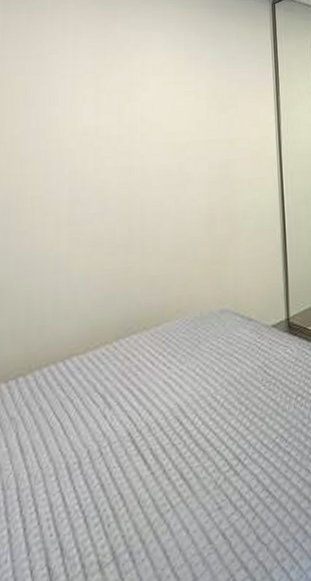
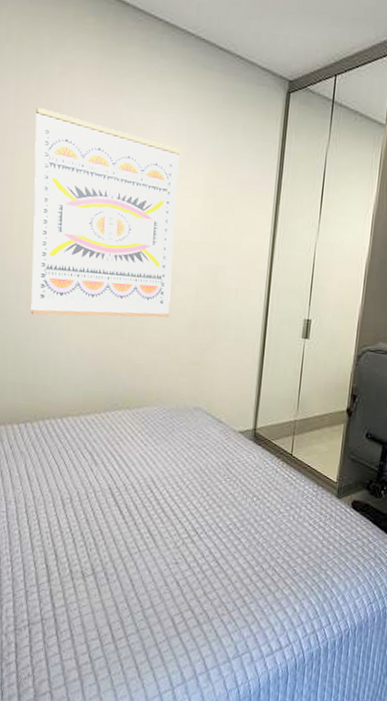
wall art: none [22,37,182,247] -> present [31,106,181,318]

